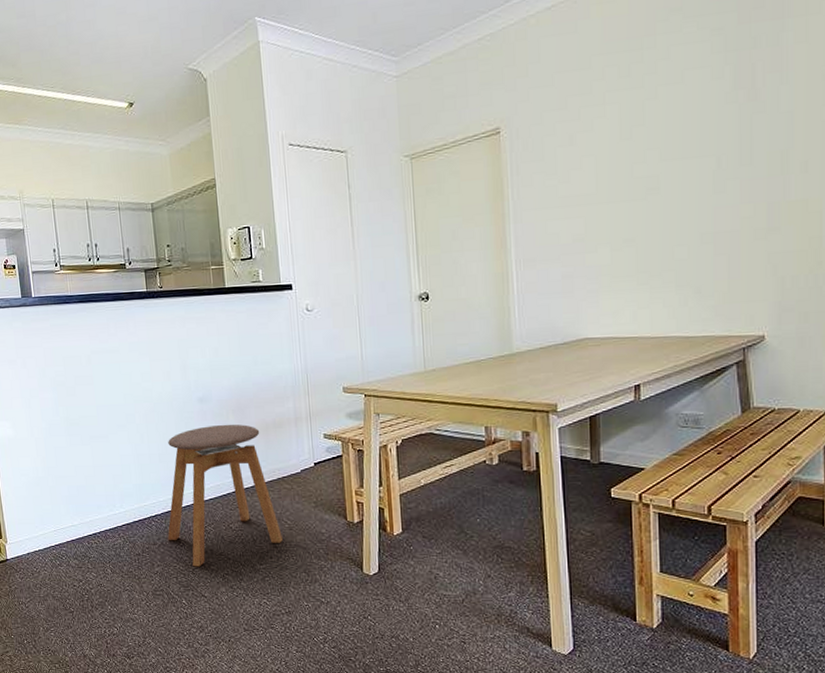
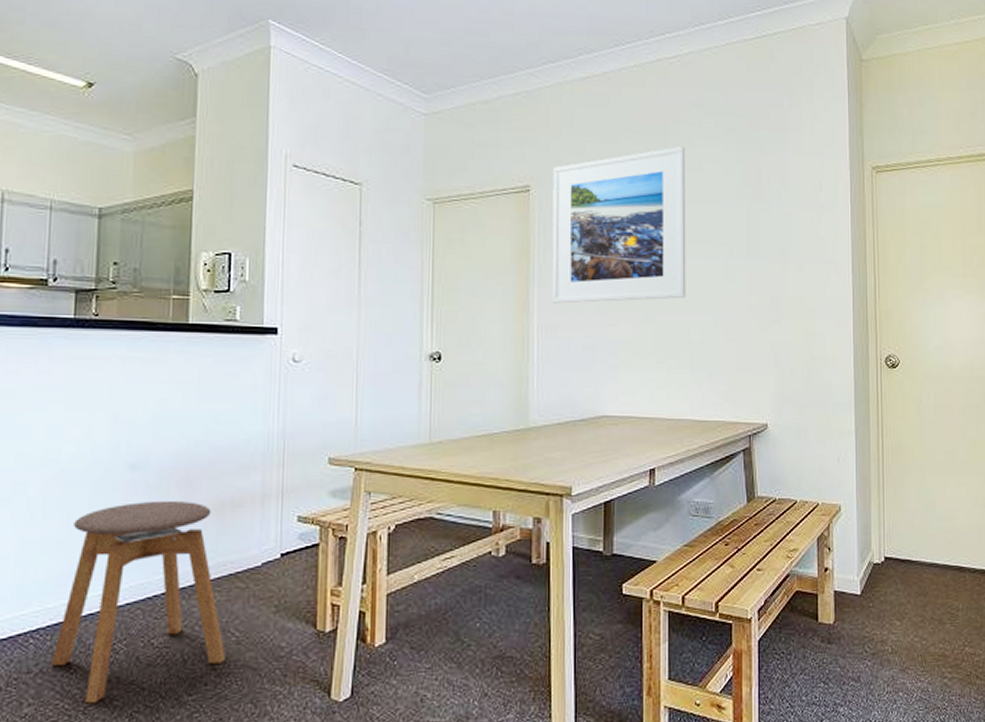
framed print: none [522,59,669,238] -> present [552,146,686,304]

